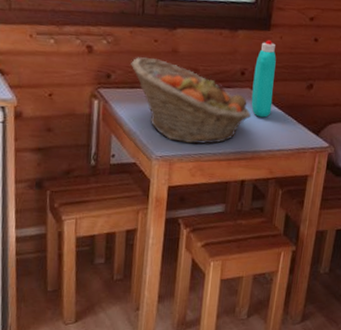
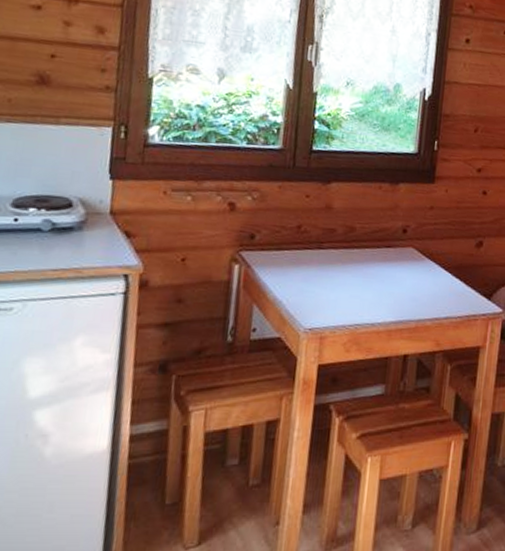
fruit basket: present [131,57,252,144] -> none [278,214,415,314]
bottle: present [251,40,276,118] -> none [414,193,442,281]

